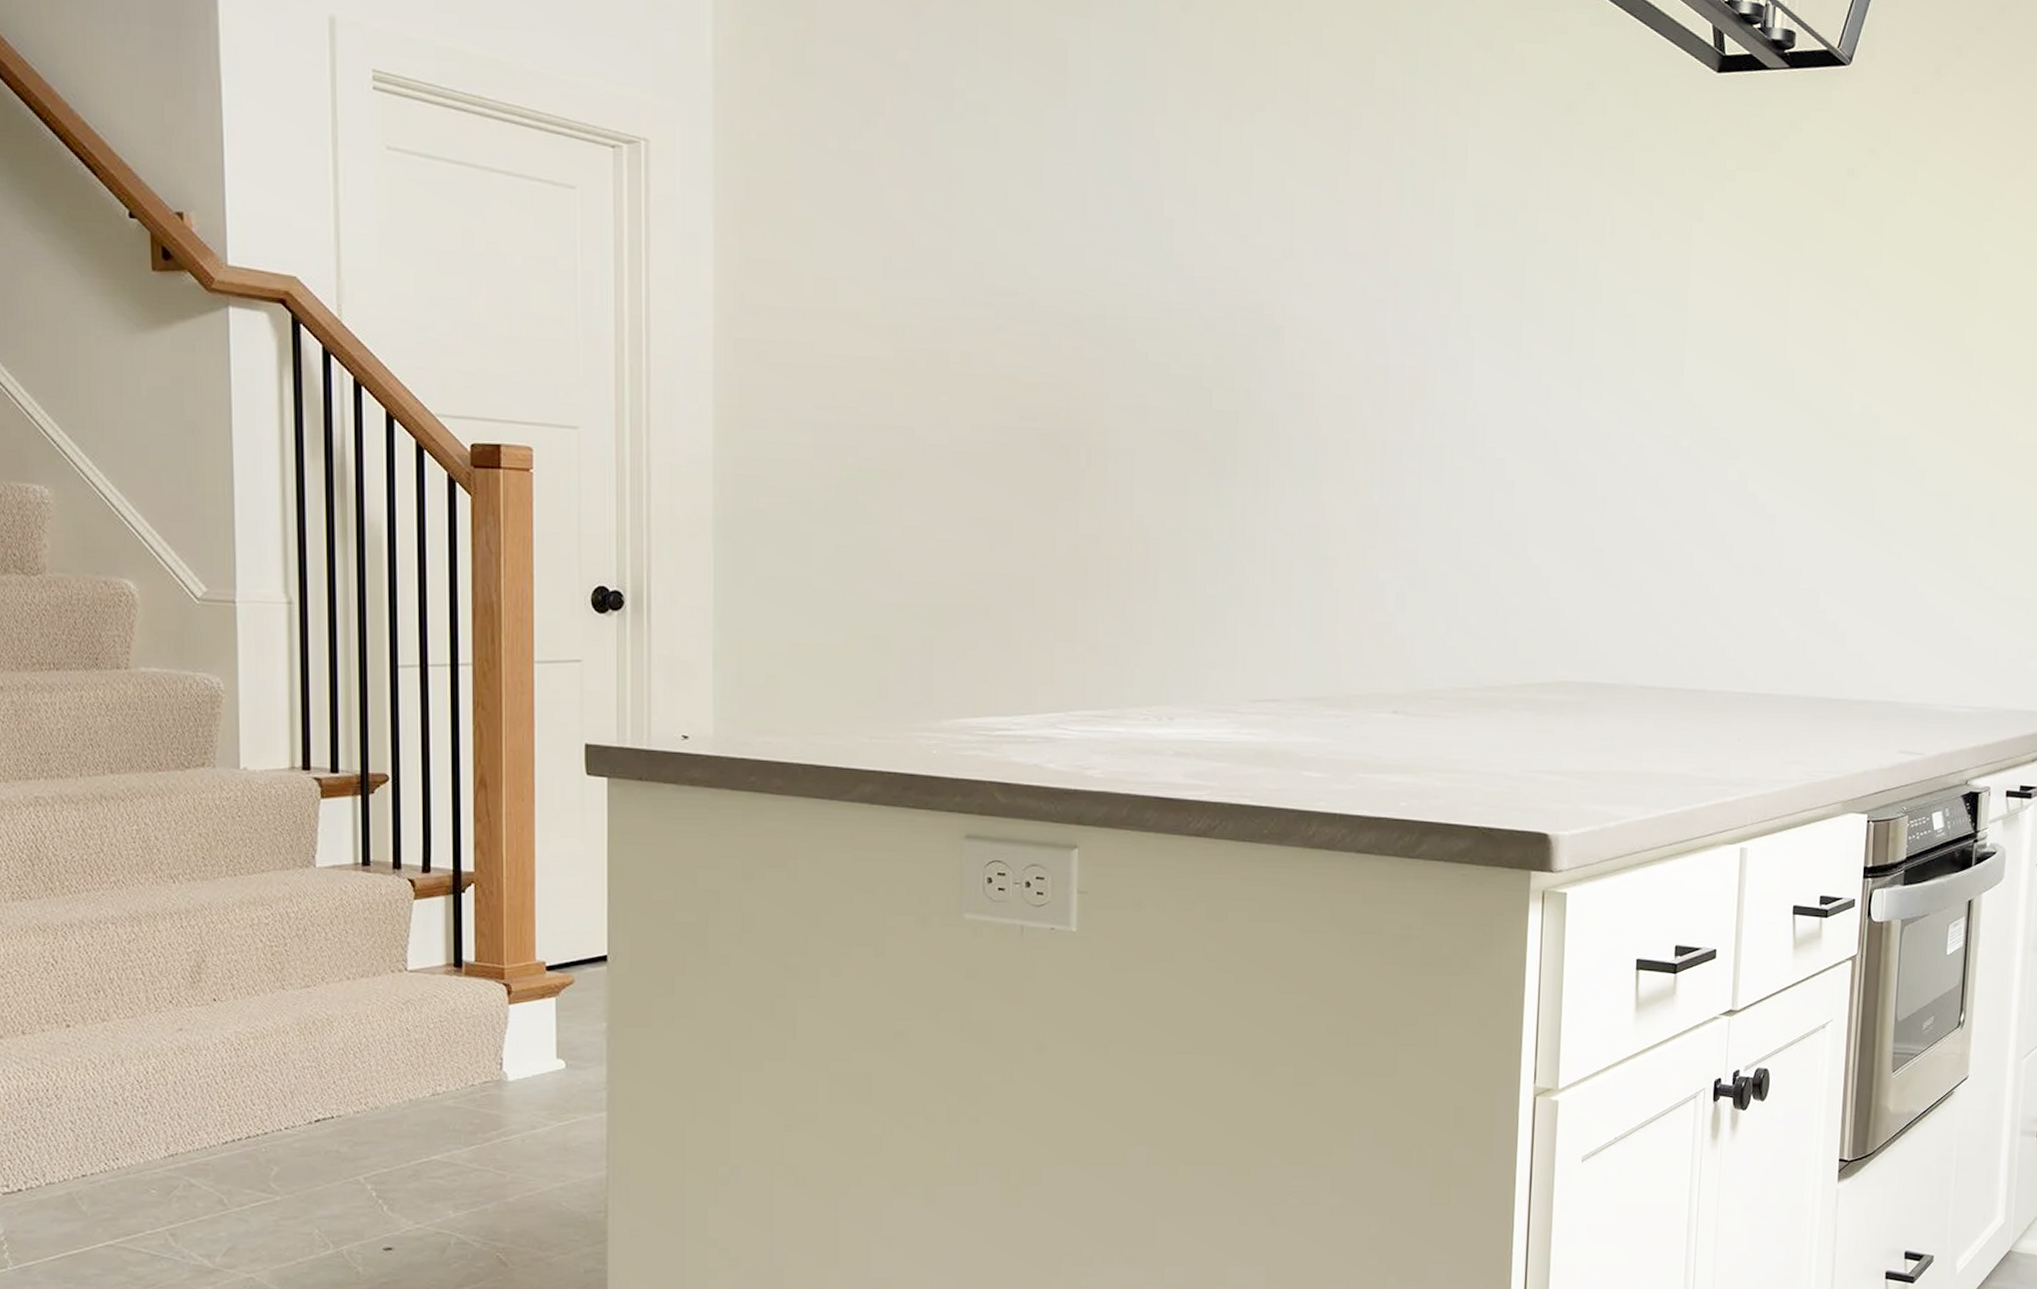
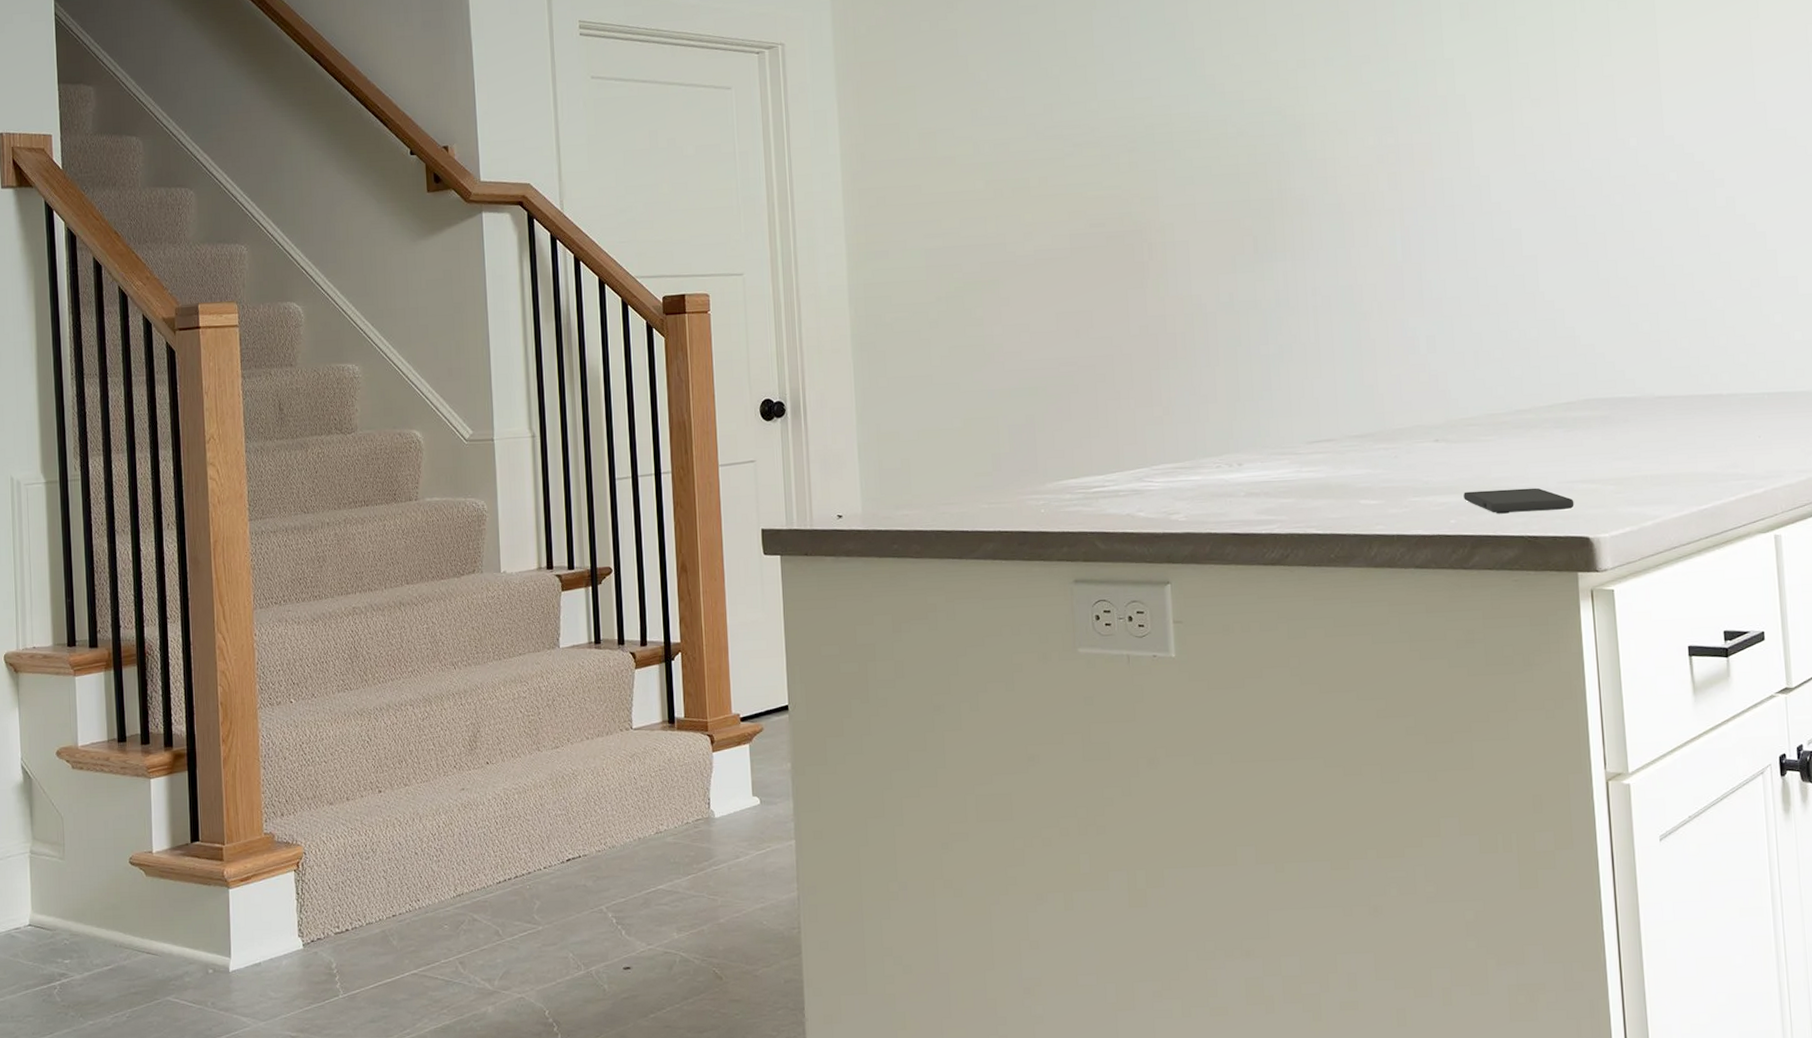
mobile phone: none [1418,772,1536,801] -> present [1463,488,1574,514]

